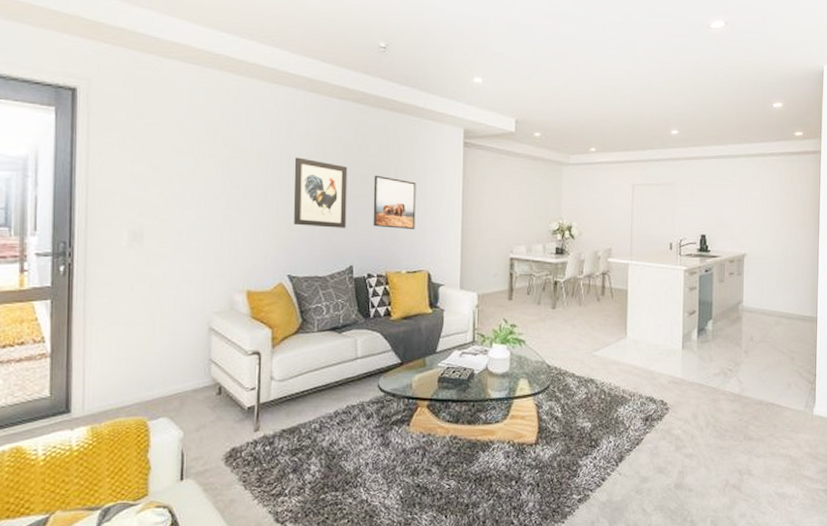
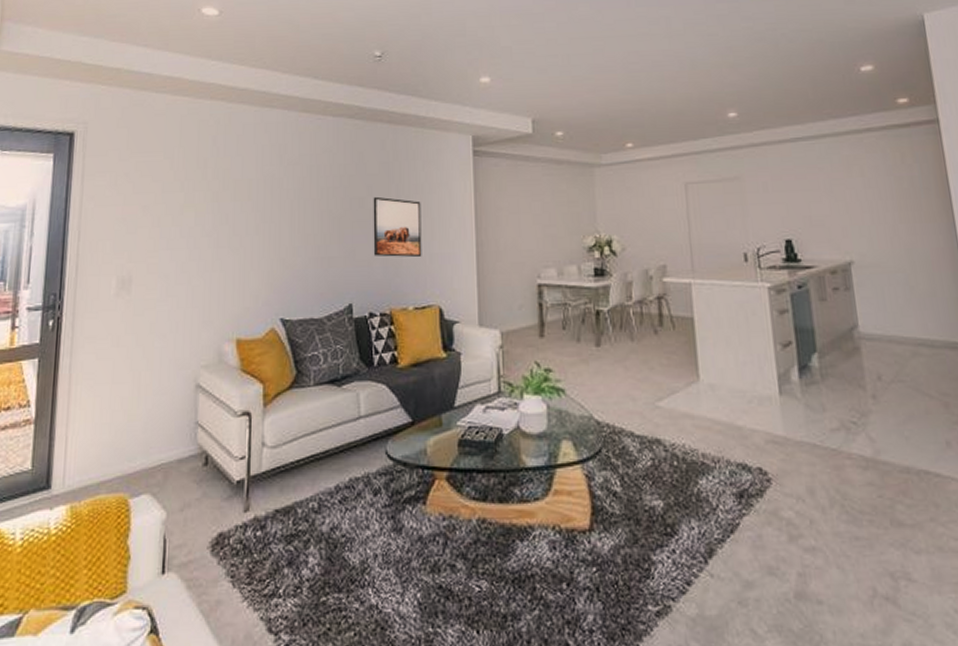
wall art: present [293,157,348,228] -> none [285,184,344,261]

